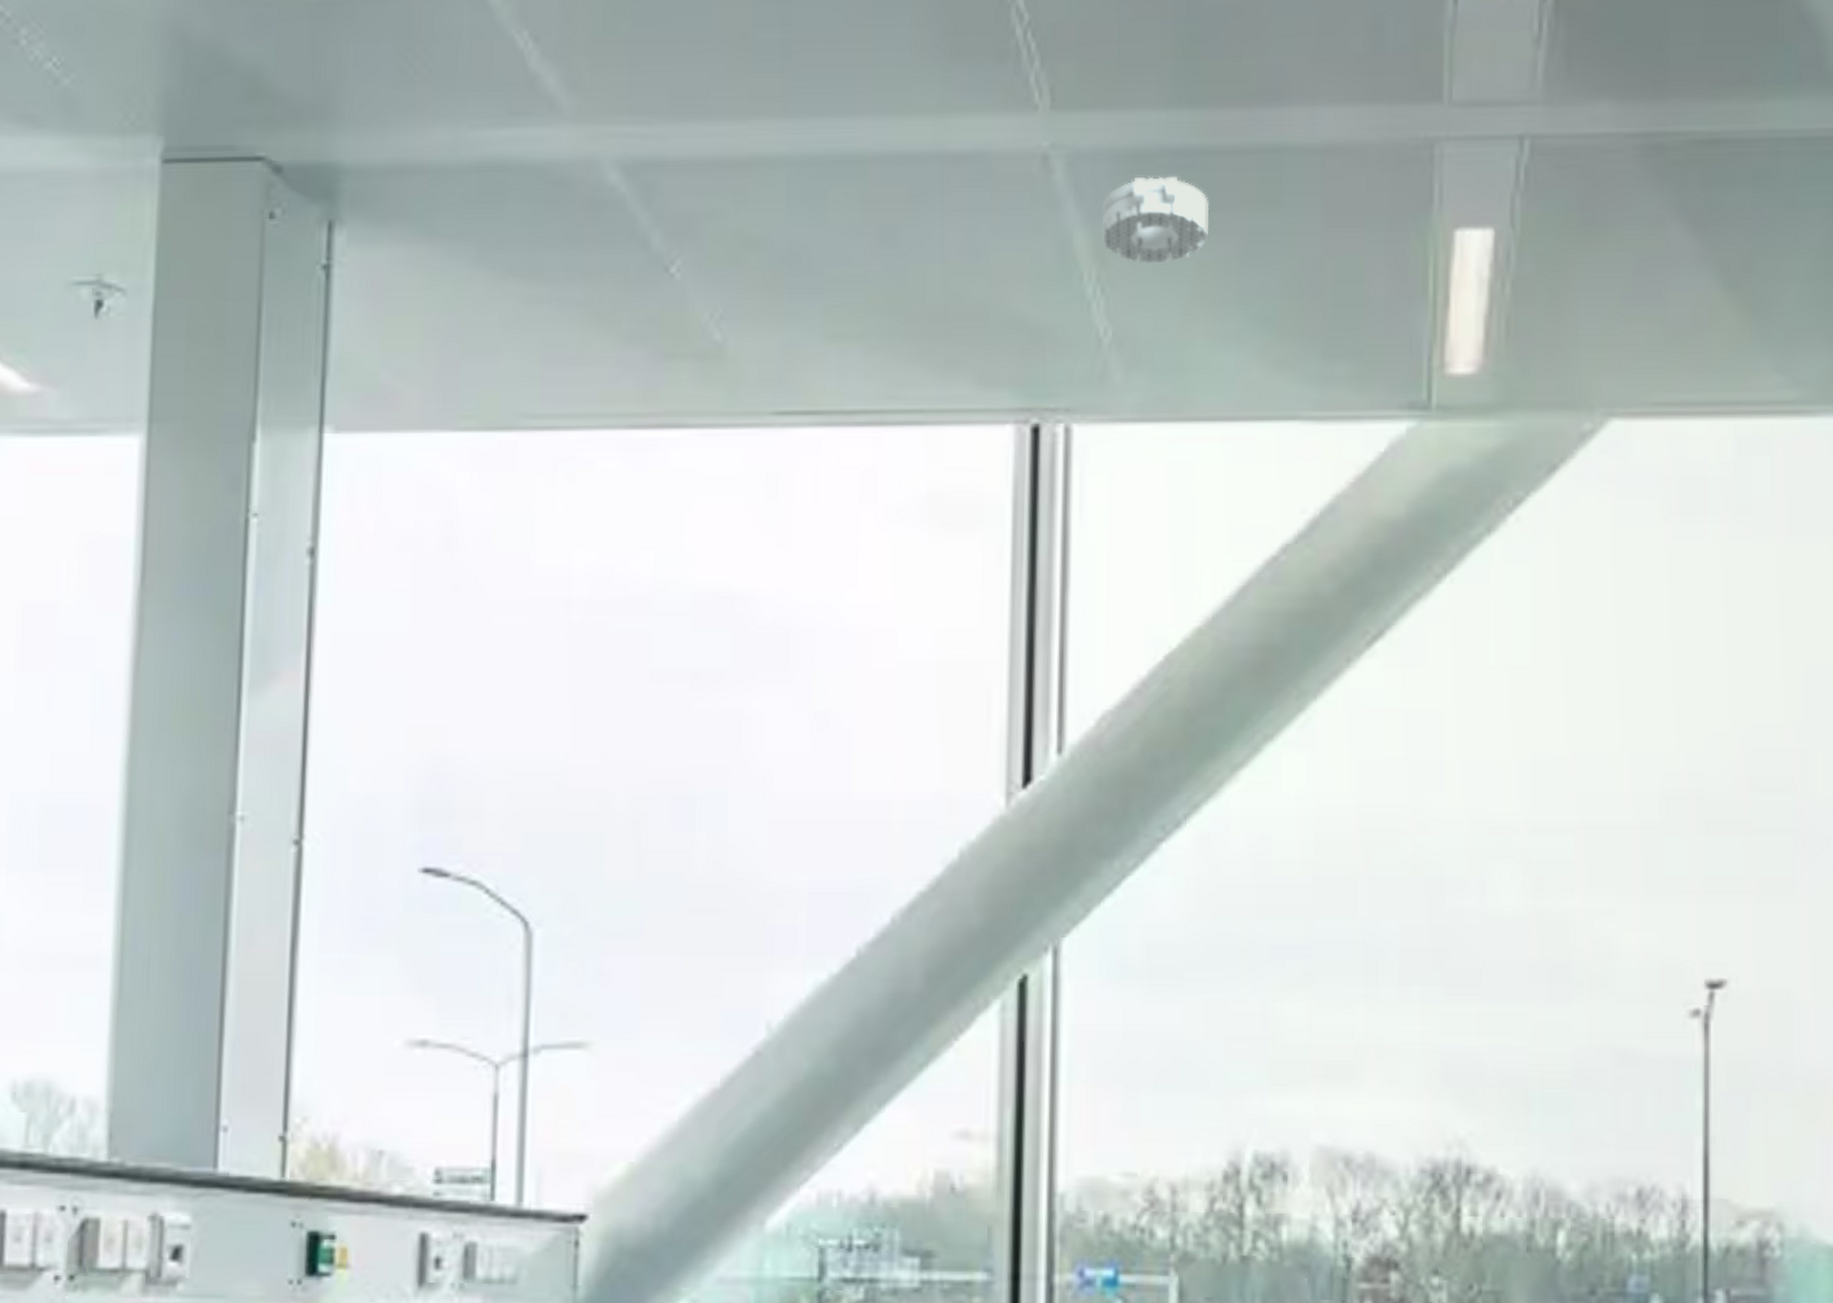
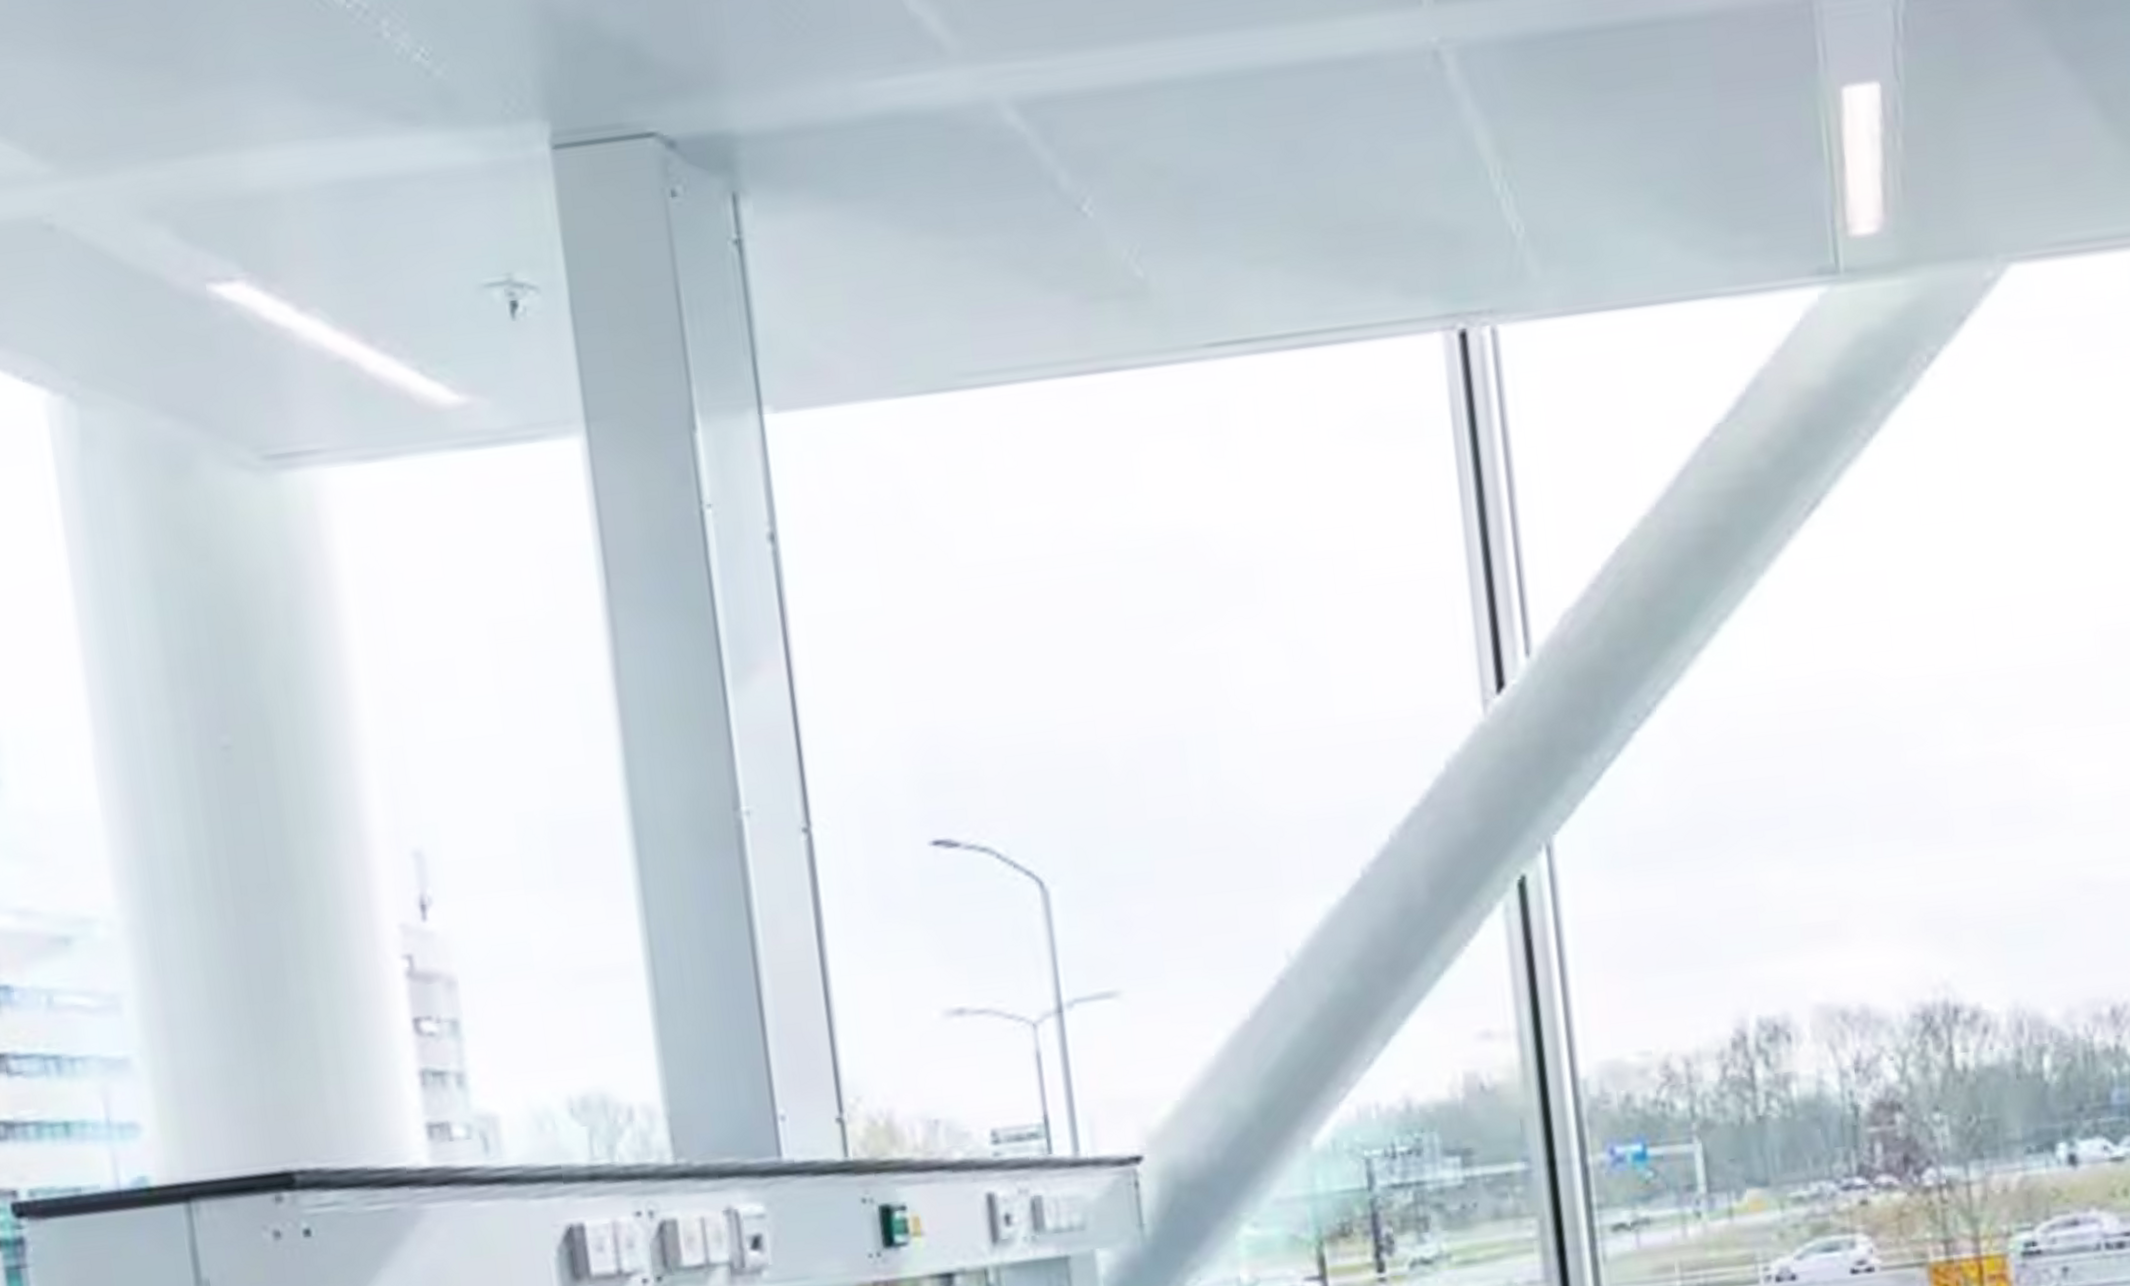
smoke detector: present [1101,176,1208,264] -> none [1498,60,1605,154]

